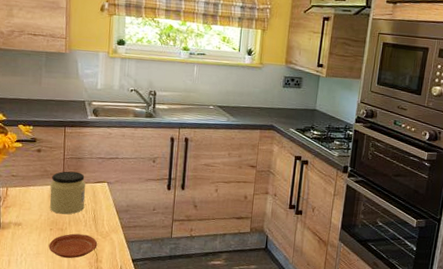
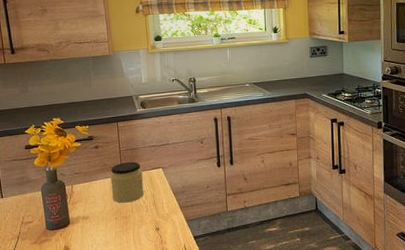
plate: present [48,233,98,259] -> none [116,219,160,244]

